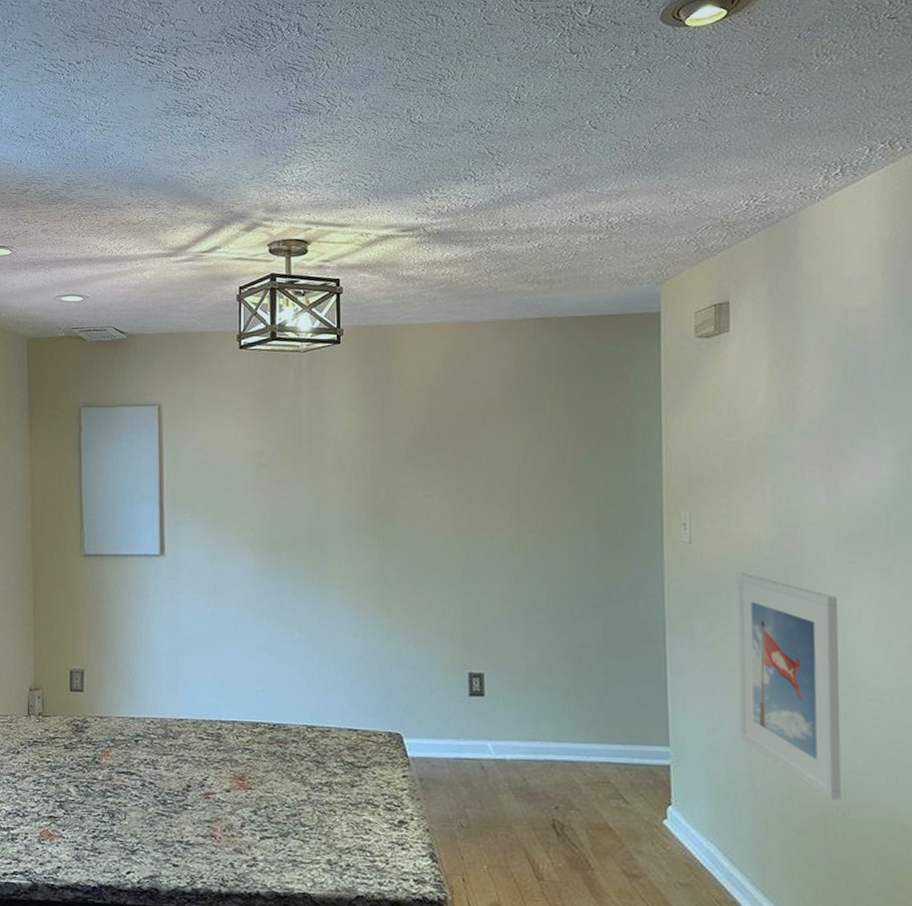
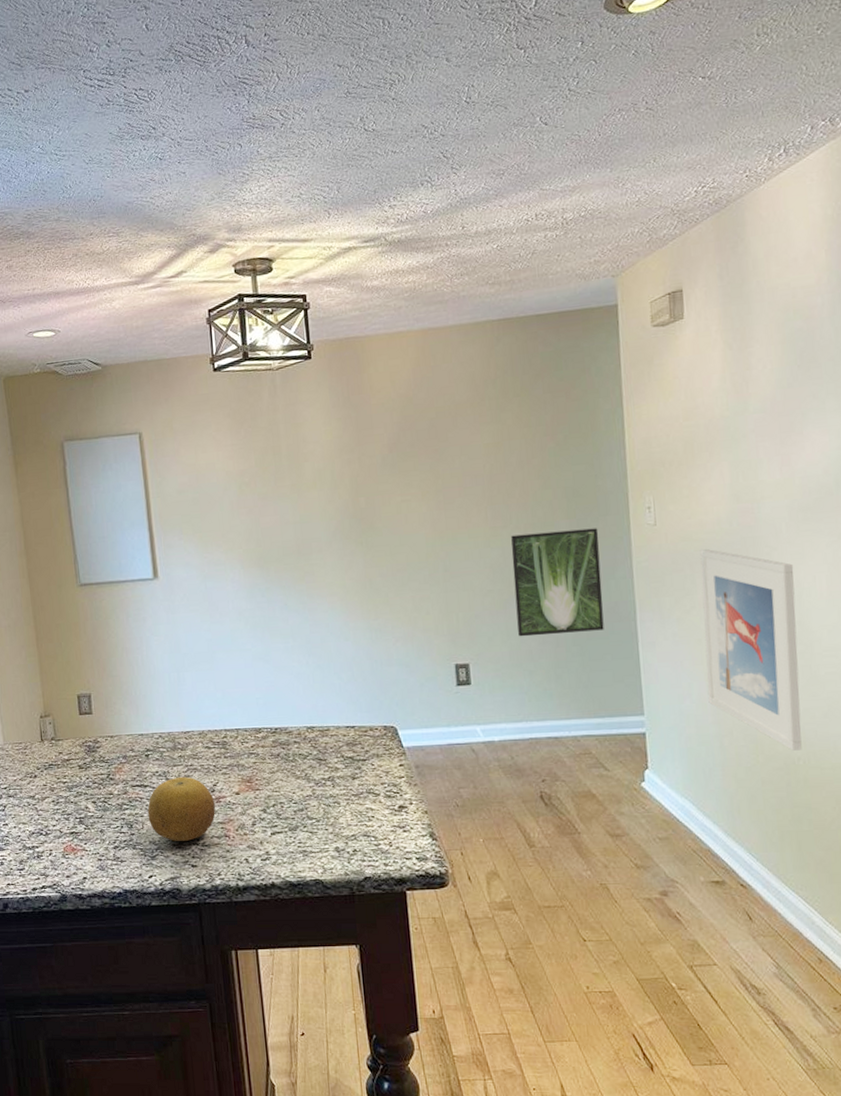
fruit: none [132,767,204,837] -> present [147,776,216,841]
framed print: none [535,541,631,650] -> present [511,528,604,637]

